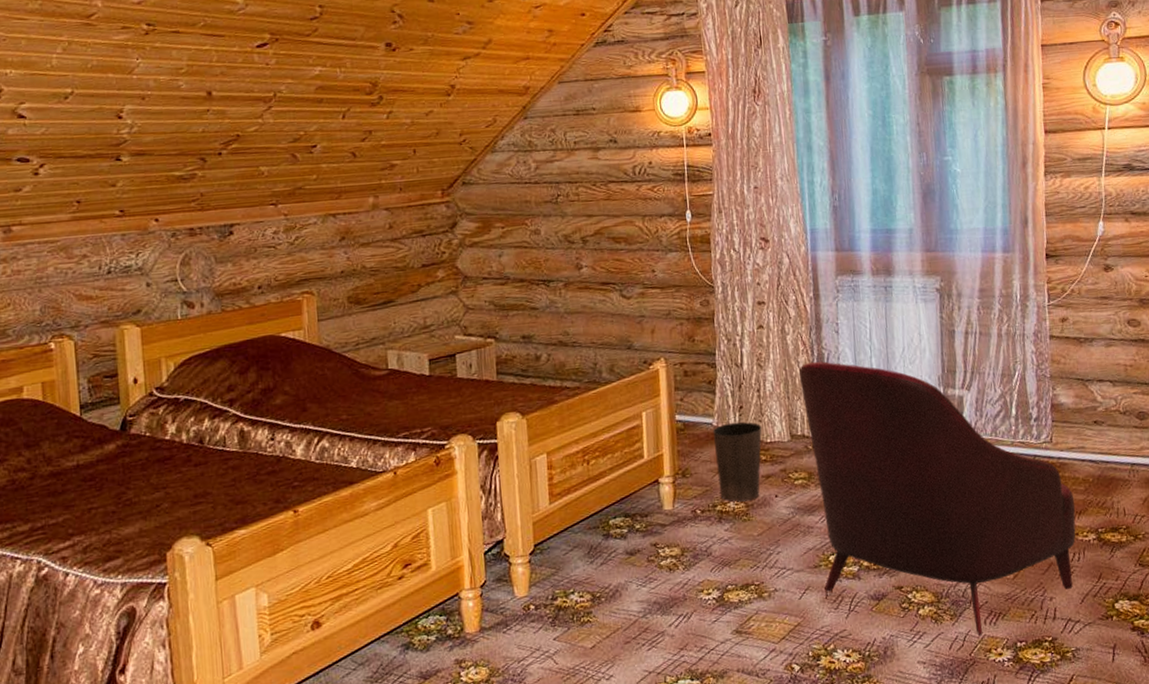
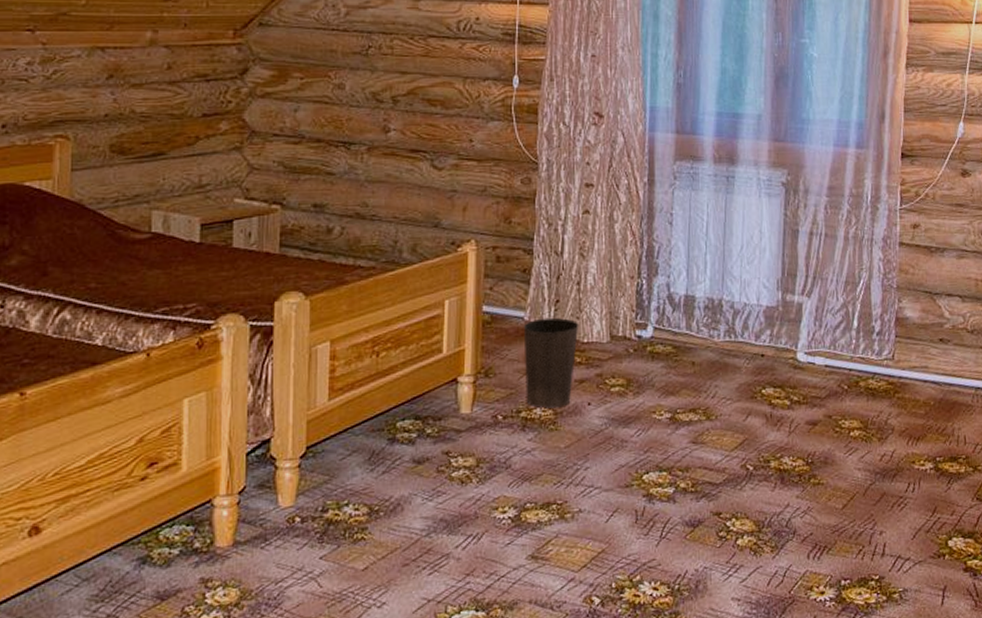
armchair: present [798,361,1076,637] -> none [625,255,914,572]

